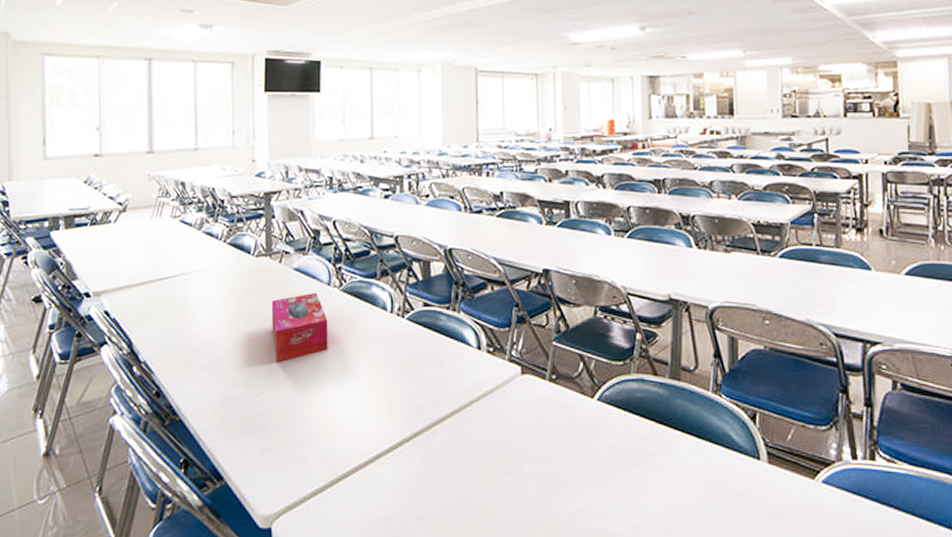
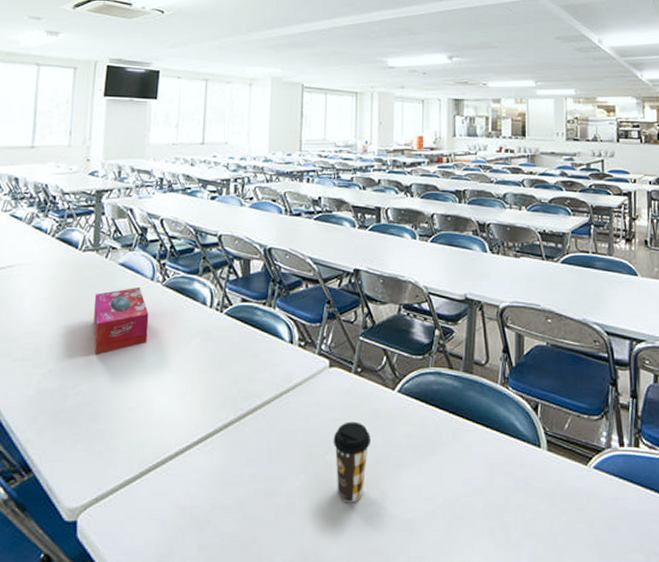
coffee cup: none [529,431,571,516] -> present [333,421,372,503]

